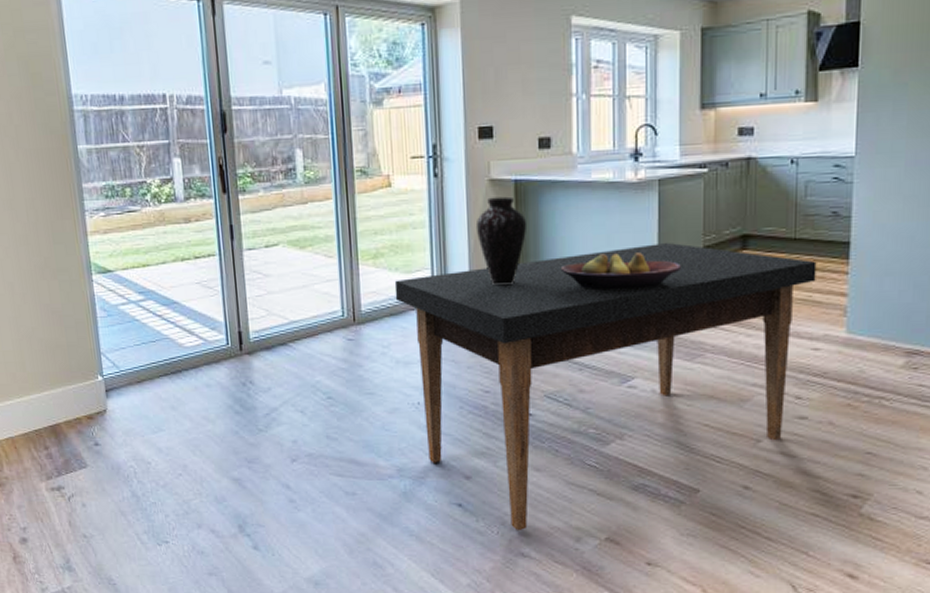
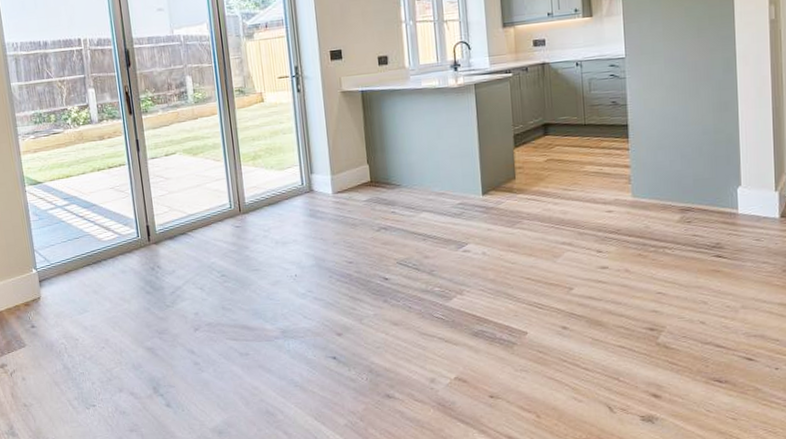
dining table: present [394,242,817,531] -> none [270,133,604,377]
vase: present [475,196,528,286] -> none [332,104,374,176]
fruit bowl: present [560,252,681,290] -> none [402,142,498,175]

